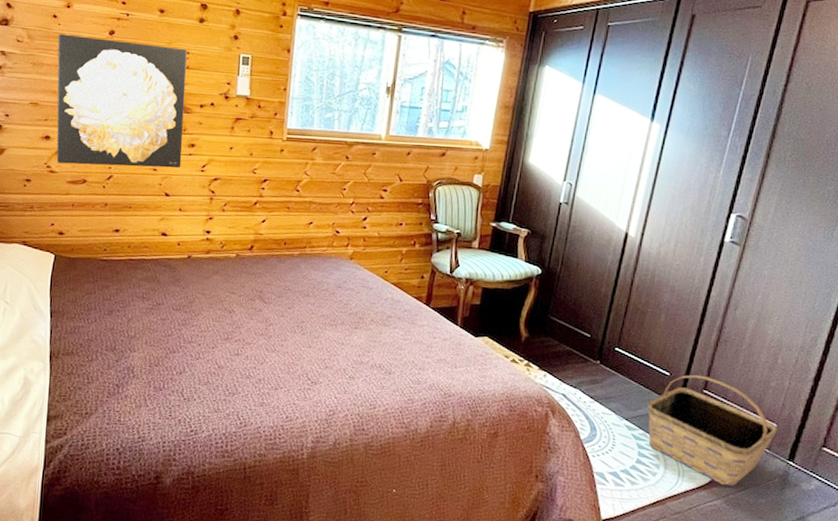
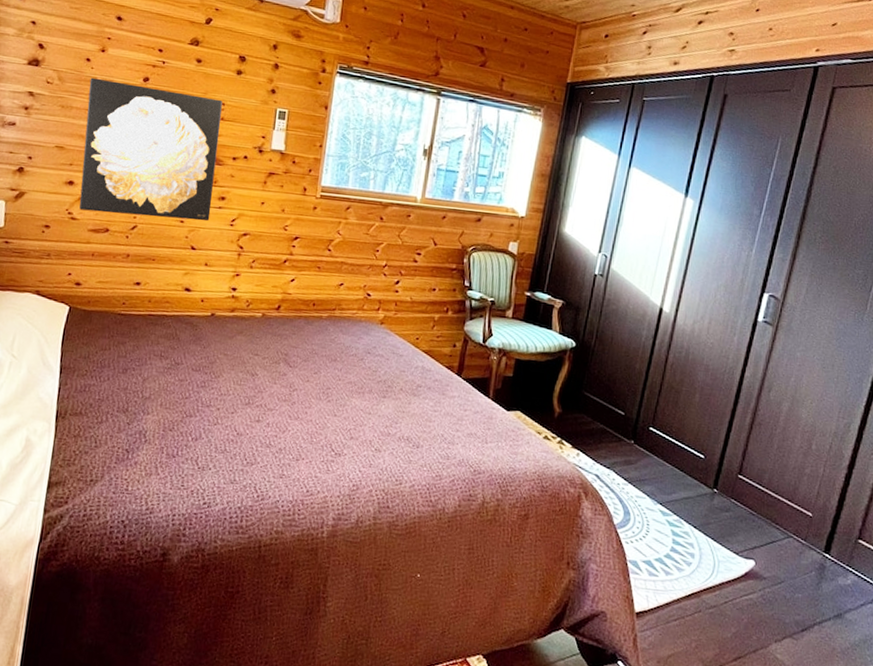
basket: present [647,374,778,487] -> none [682,458,813,580]

